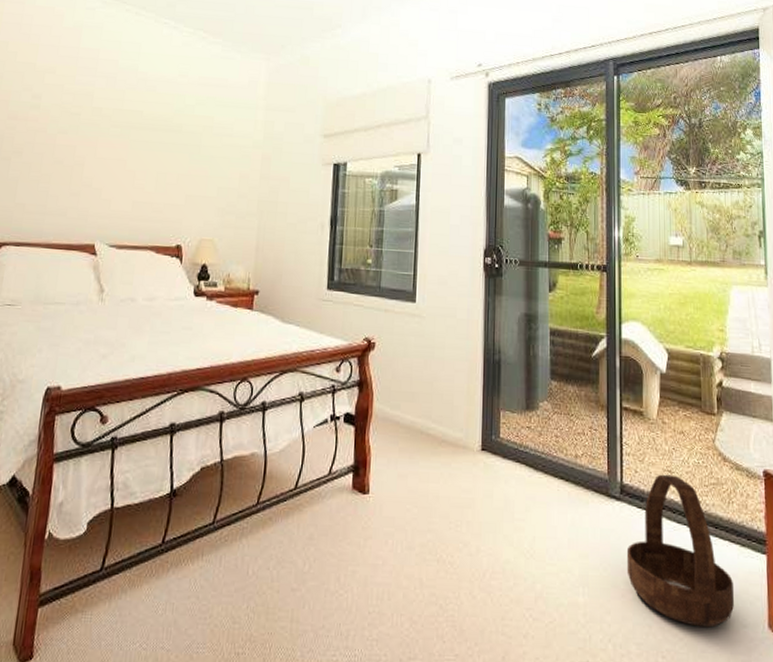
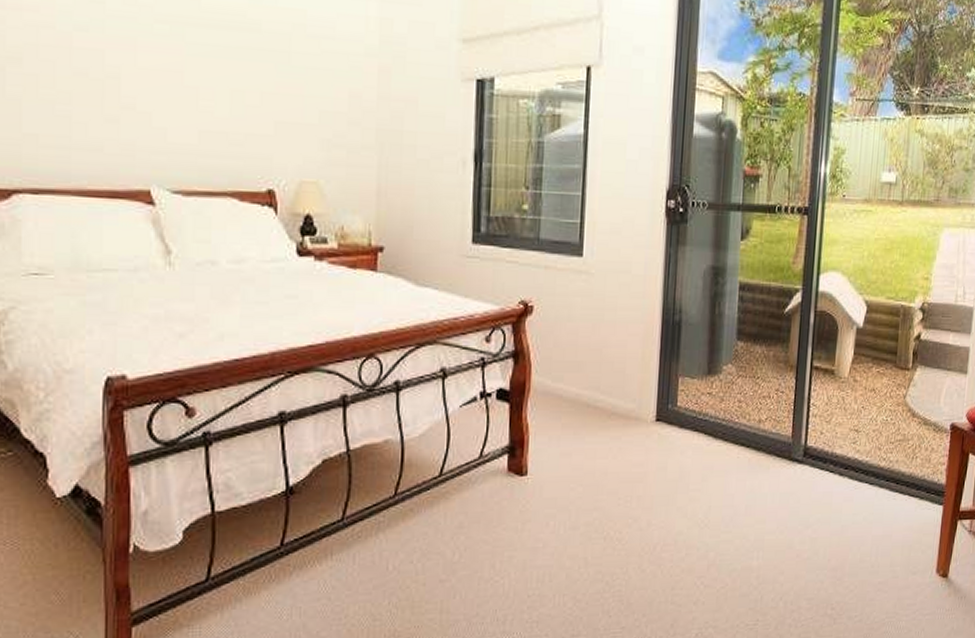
basket: present [626,474,734,628] -> none [803,434,908,578]

